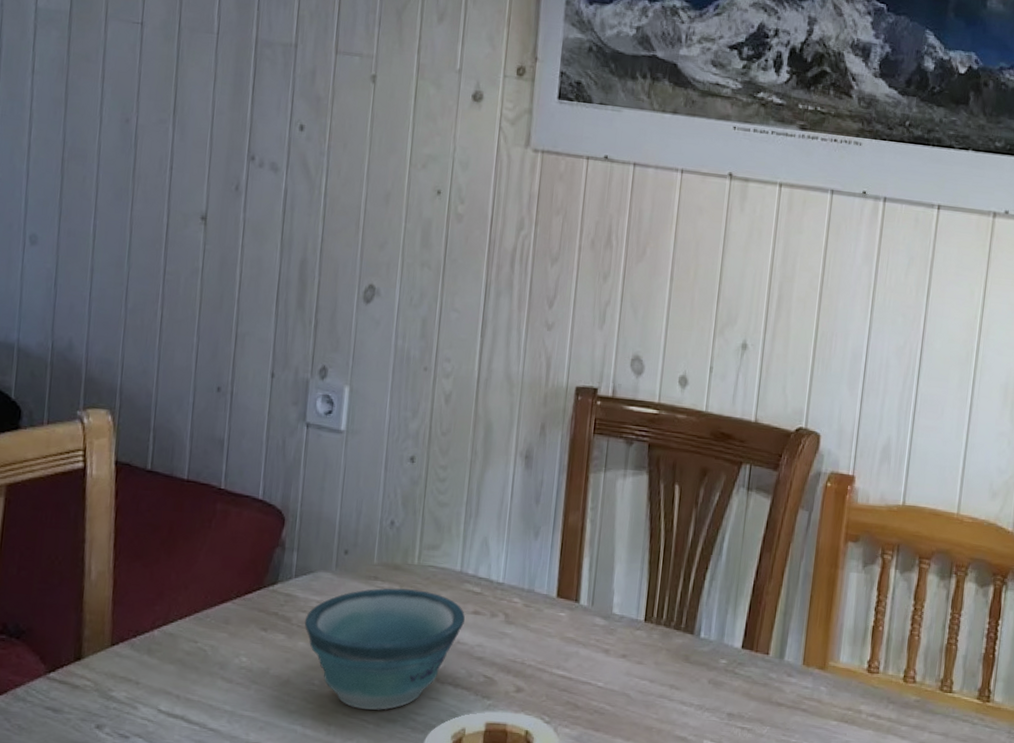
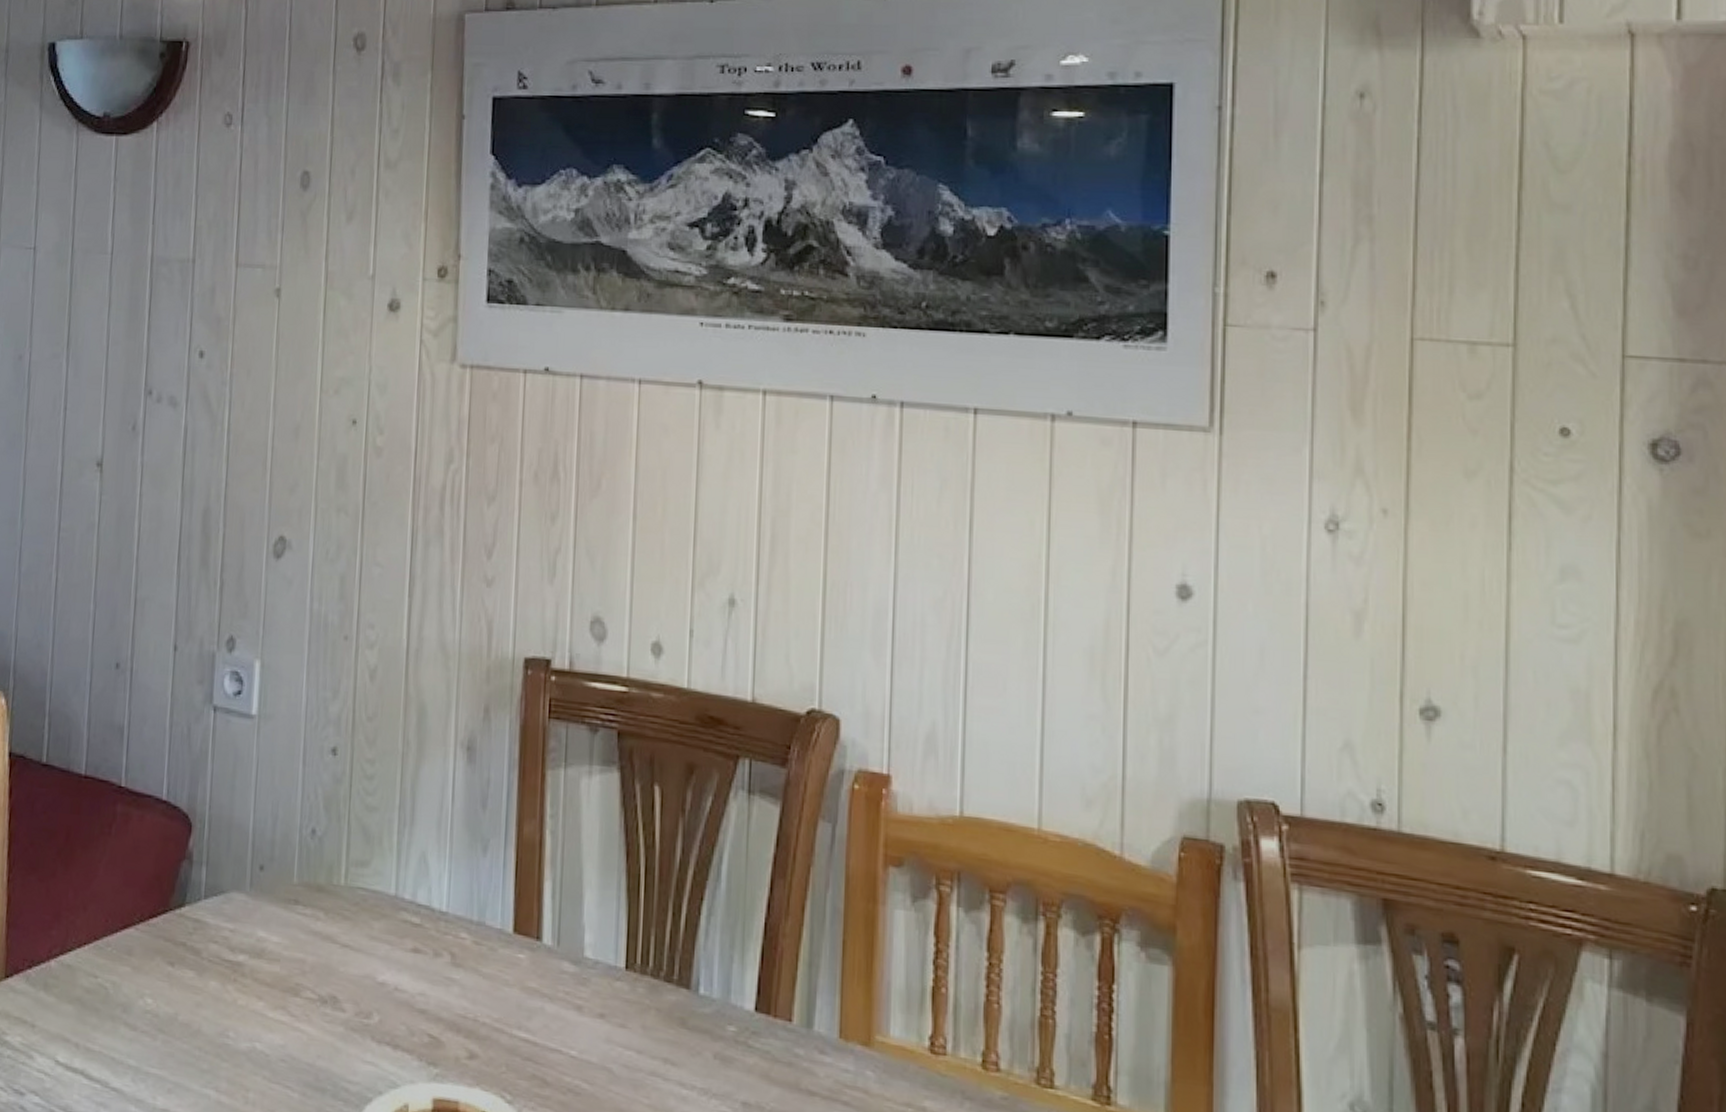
bowl: present [304,587,465,710] -> none [216,915,403,1075]

